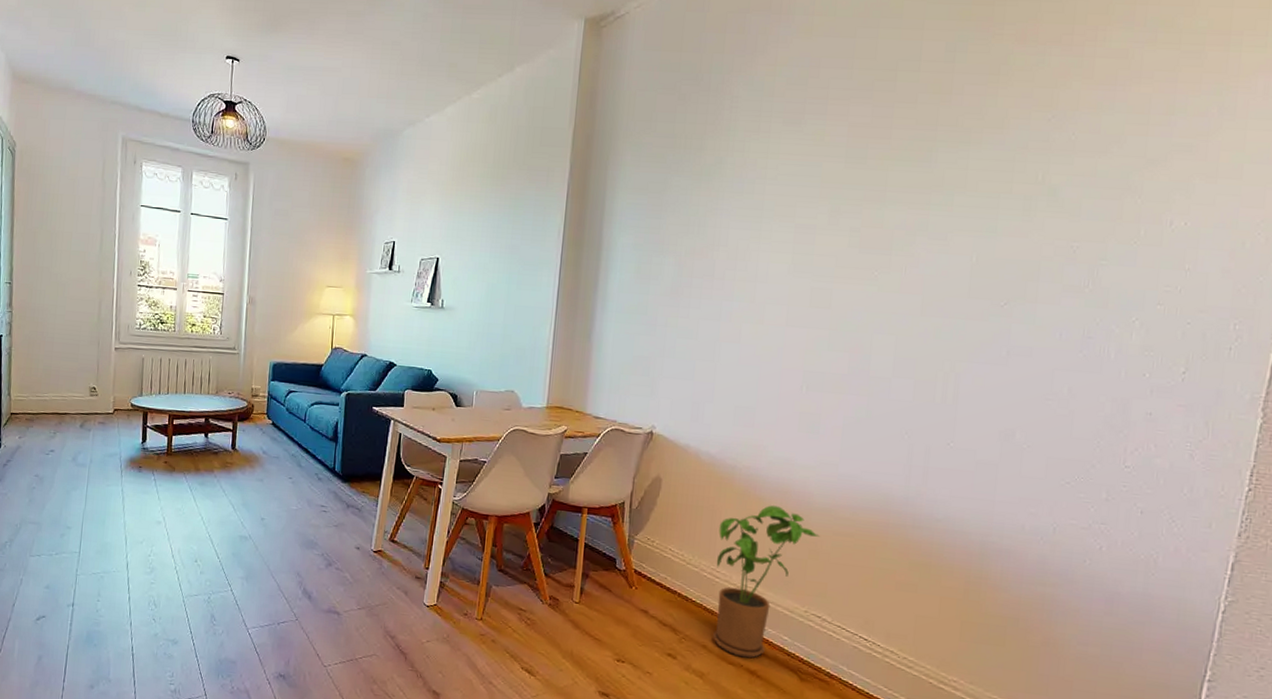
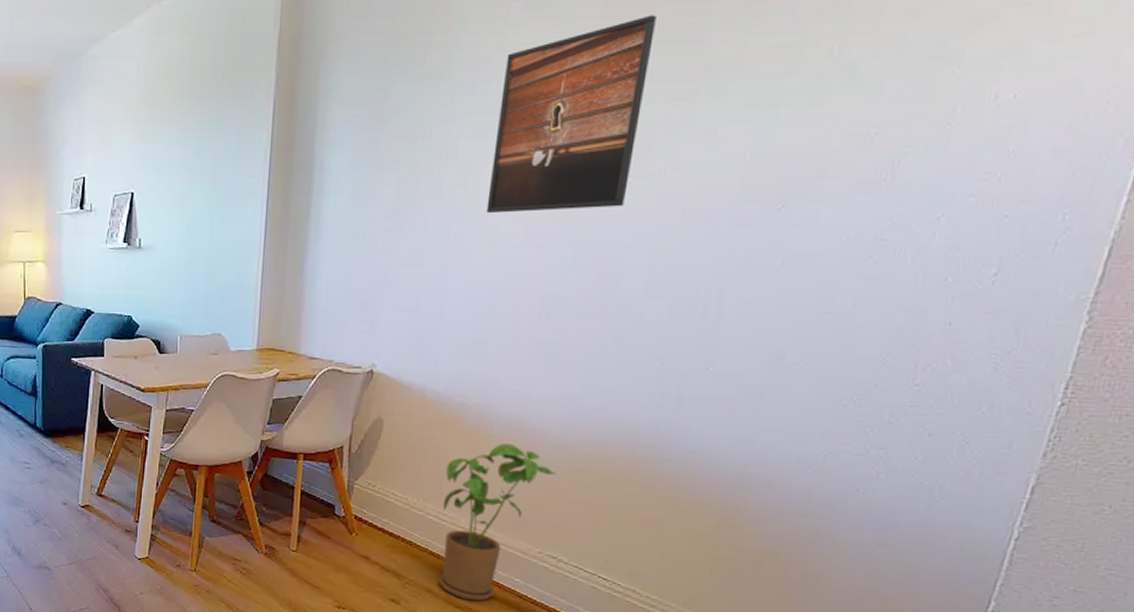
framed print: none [753,137,893,297] -> present [486,15,657,214]

